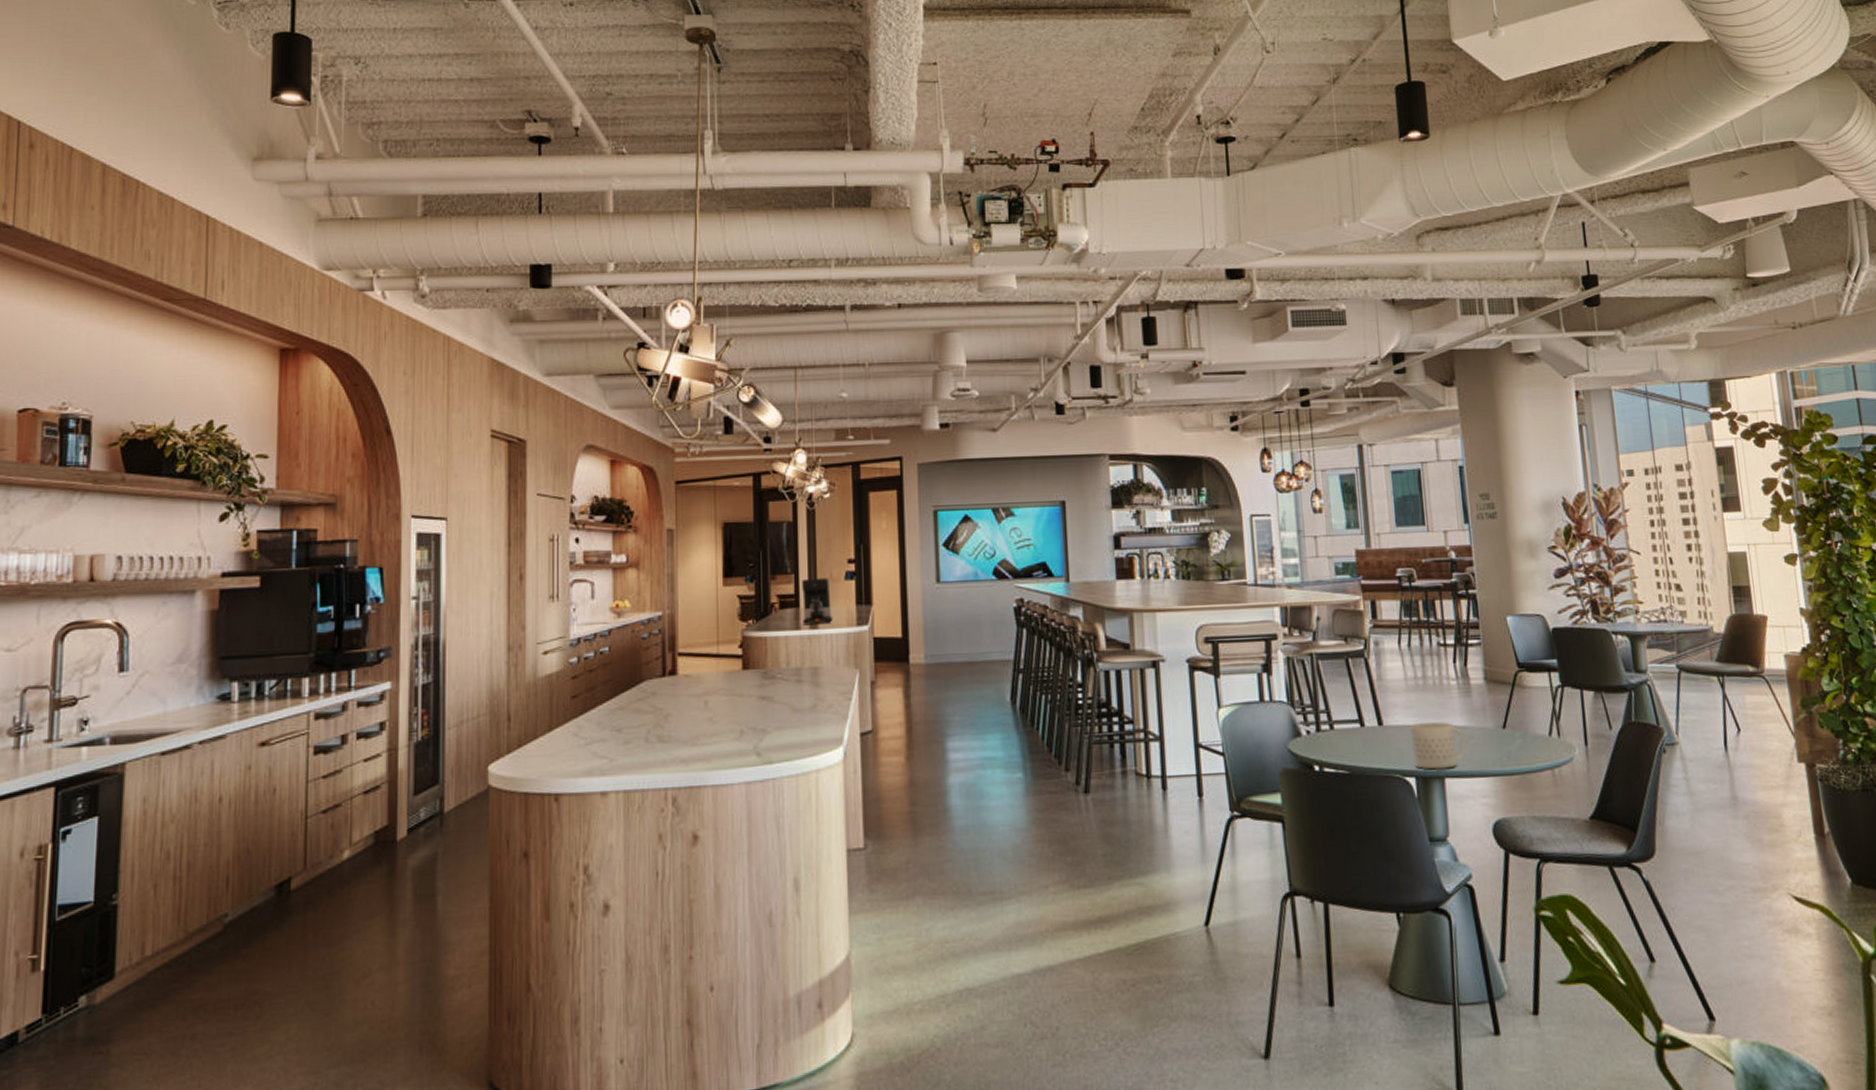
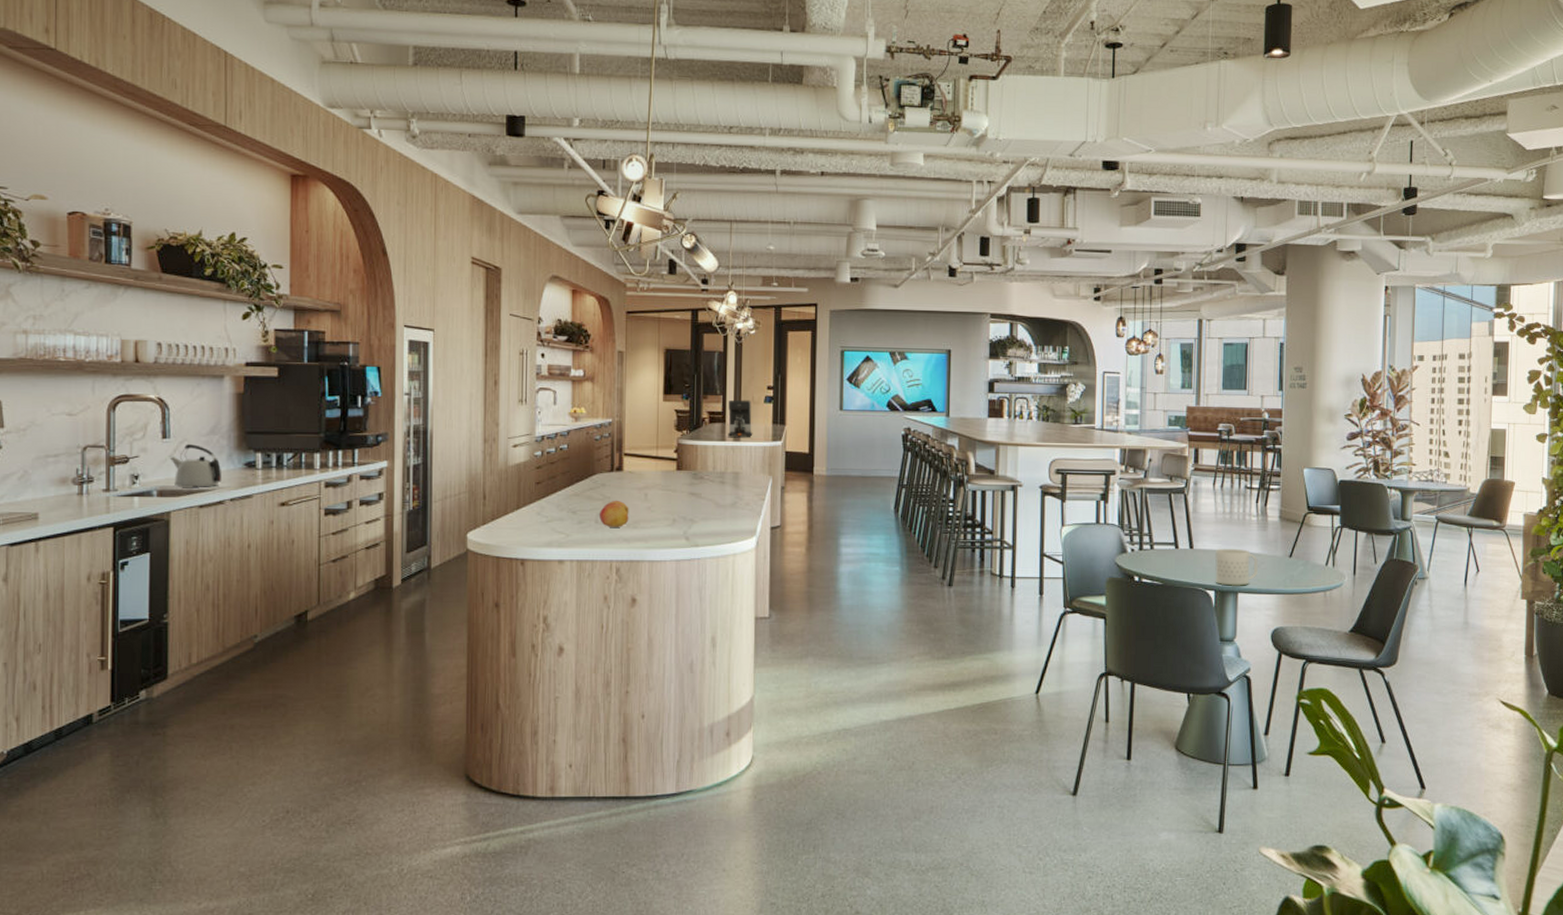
kettle: none [126,677,189,732] -> present [169,444,221,488]
fruit: none [649,711,686,746] -> present [598,500,629,527]

